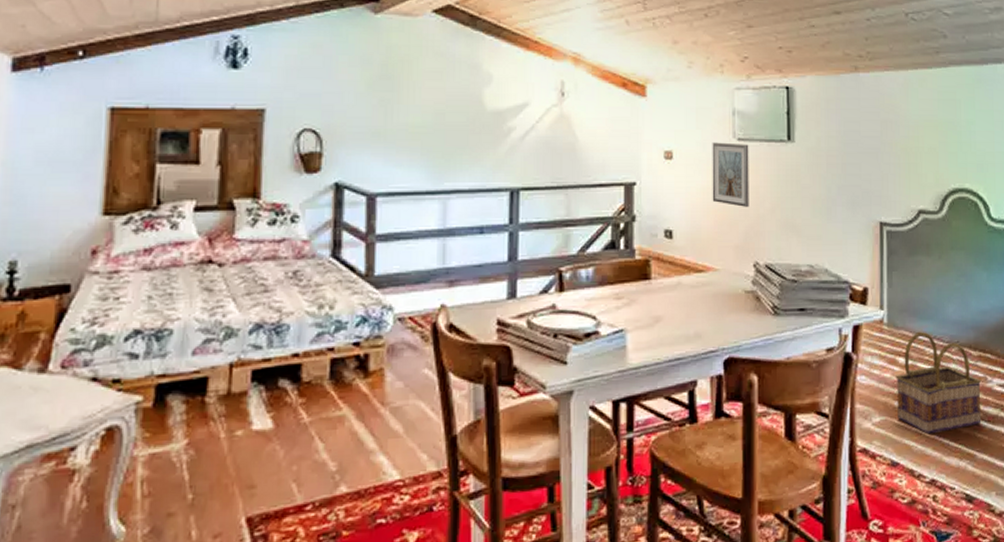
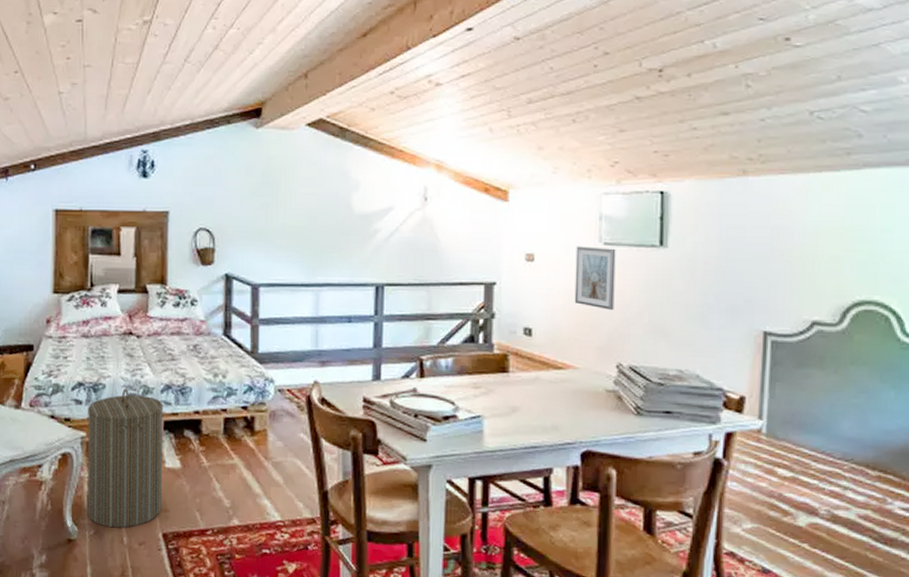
laundry hamper: none [141,332,252,521] -> present [88,388,163,528]
basket: present [896,332,982,435] -> none [772,446,880,548]

